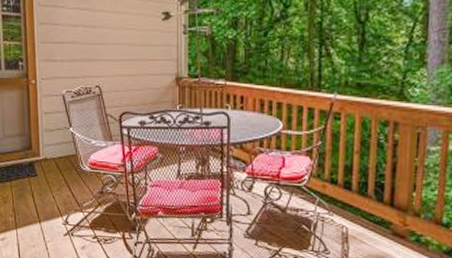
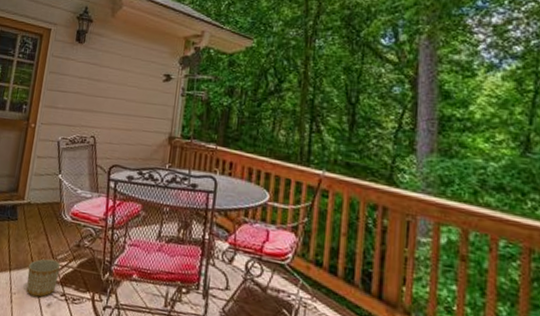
planter: none [57,208,88,242] -> present [26,258,61,298]

